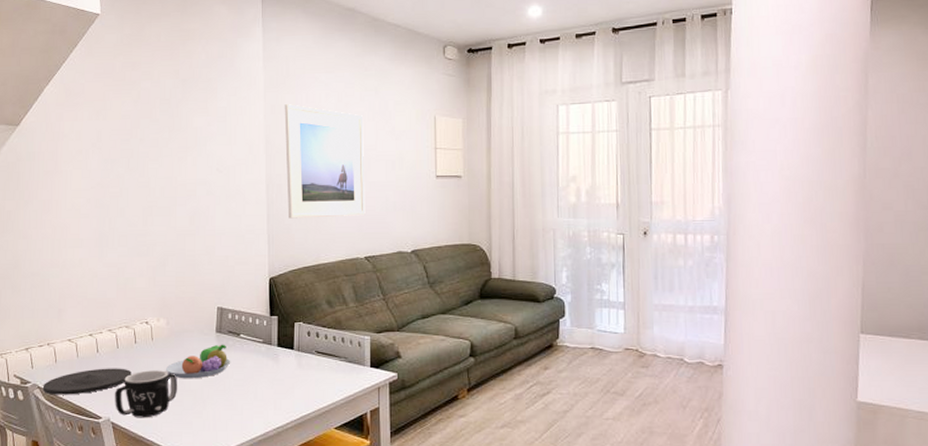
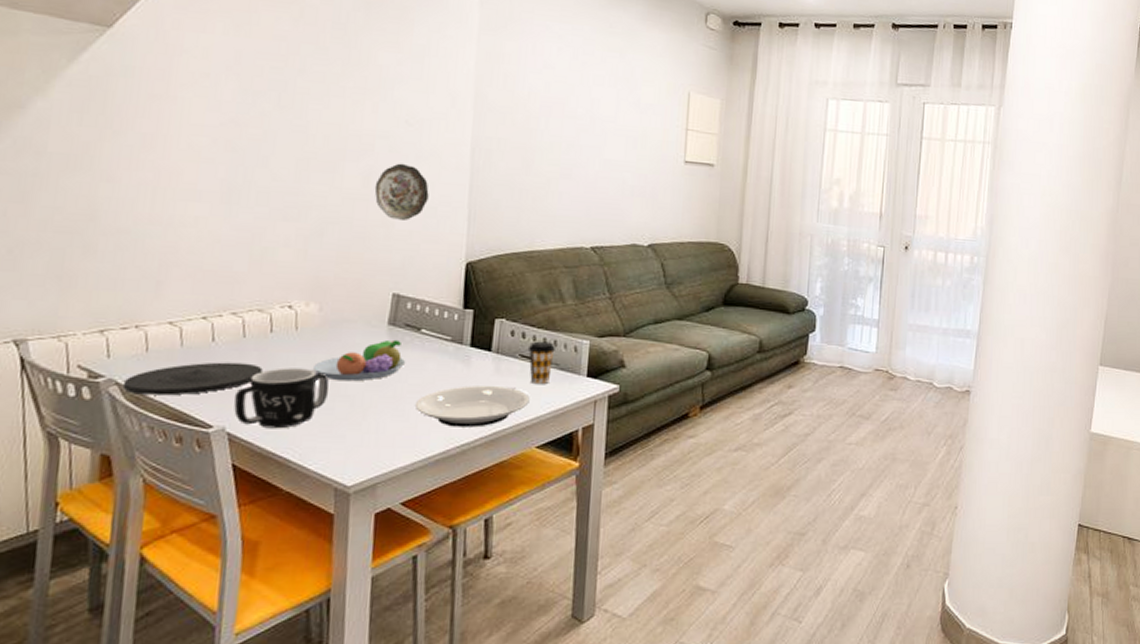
decorative plate: none [198,203,238,248] -> present [374,163,429,220]
plate: none [240,377,326,413] -> present [414,385,530,428]
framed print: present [284,104,365,219] -> none [497,53,603,198]
coffee cup: none [321,339,343,376] -> present [527,341,555,385]

